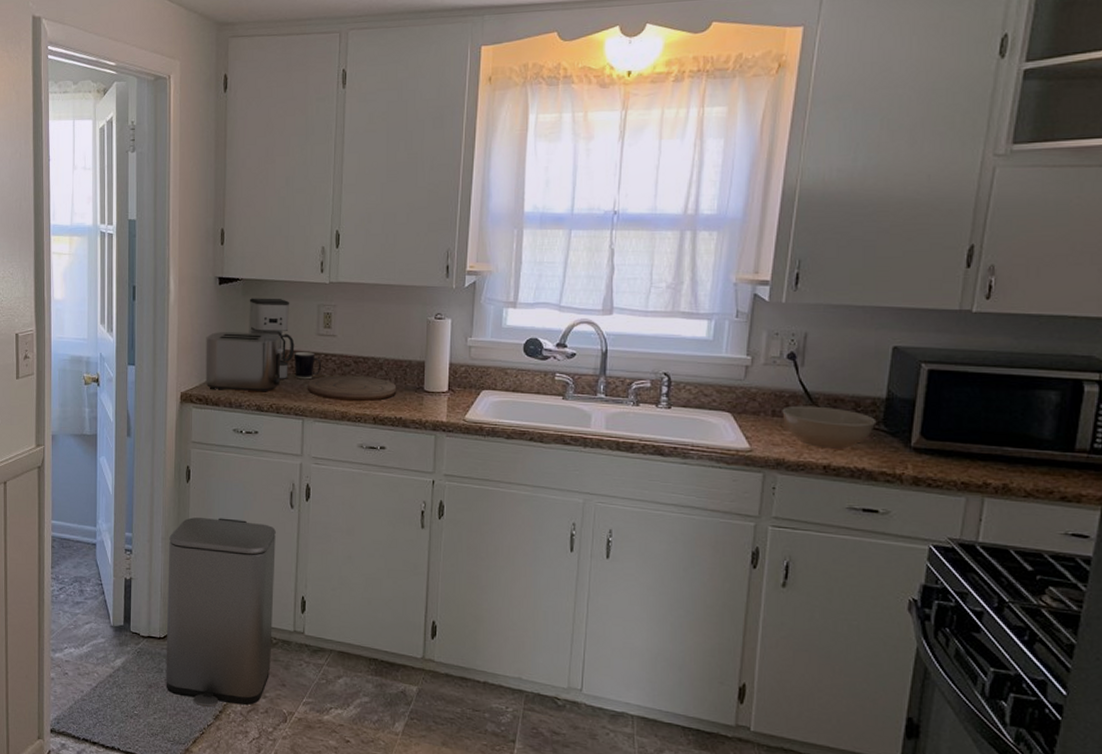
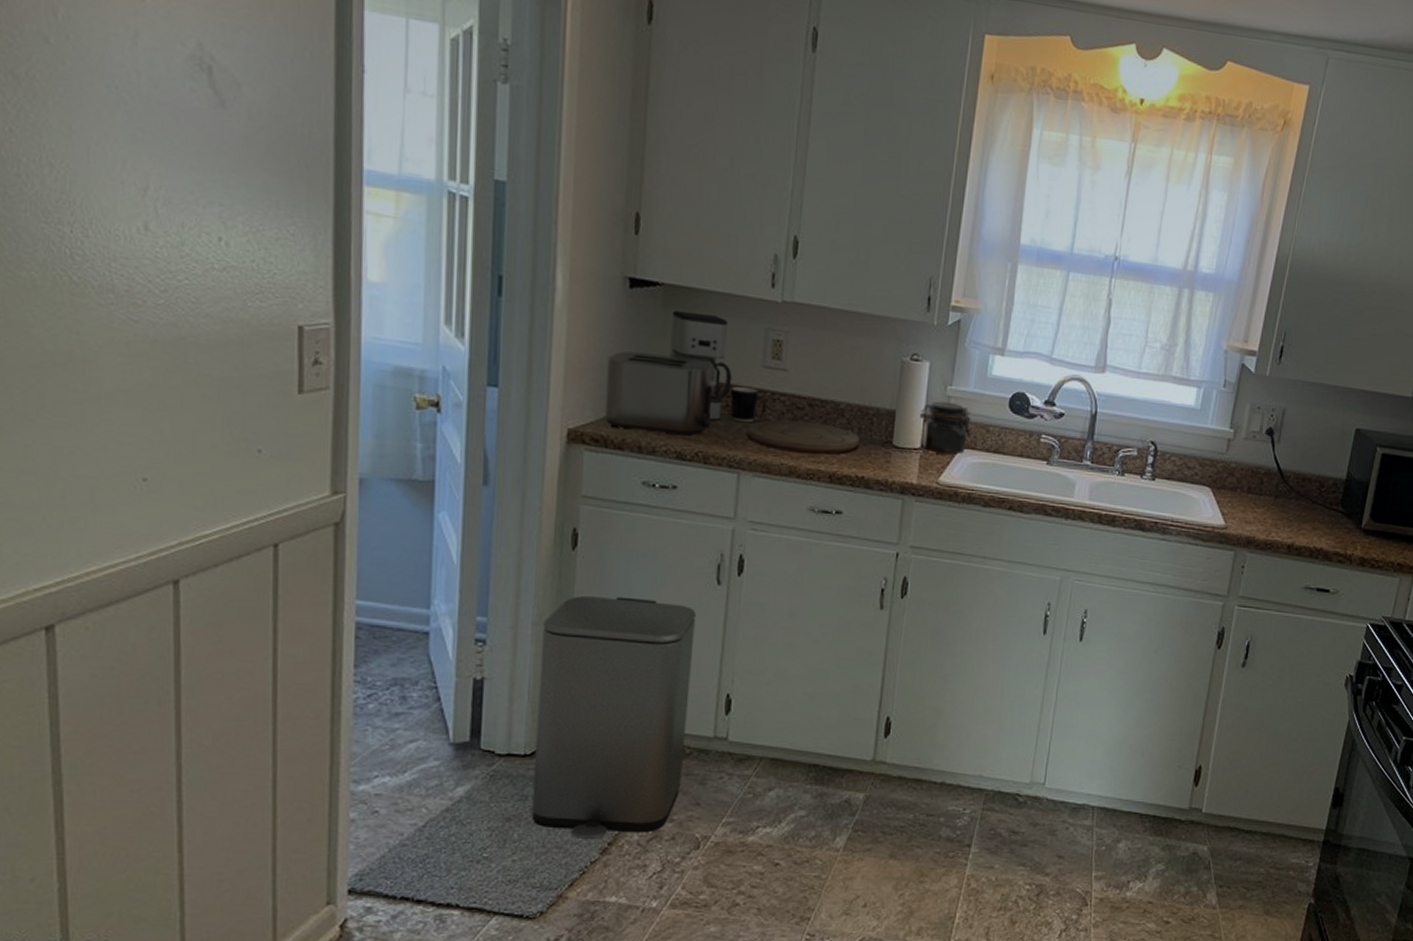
jar: none [446,351,491,395] -> present [920,401,971,455]
bowl: present [782,405,877,449] -> none [1256,483,1336,529]

